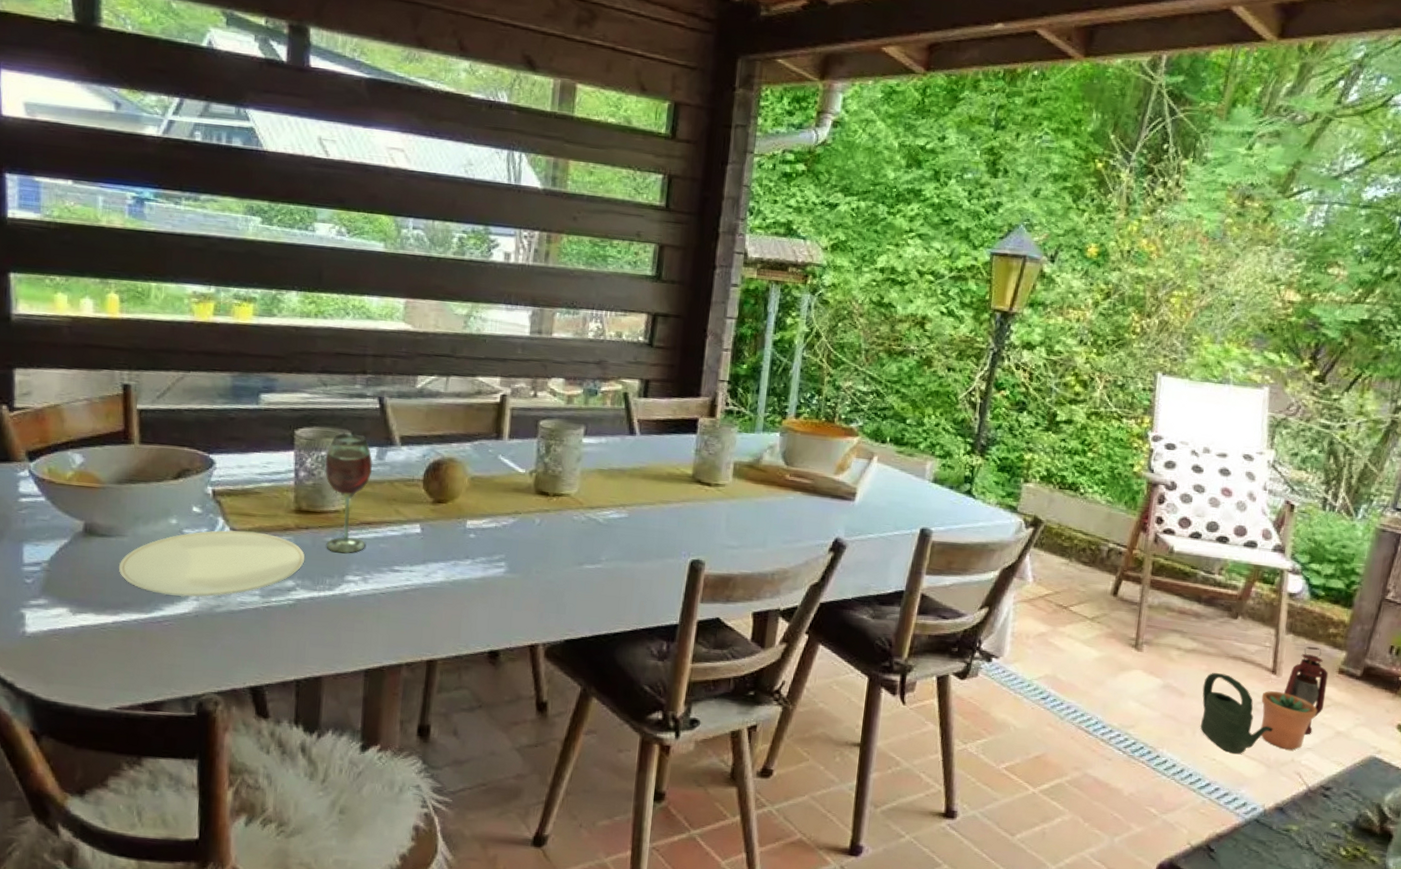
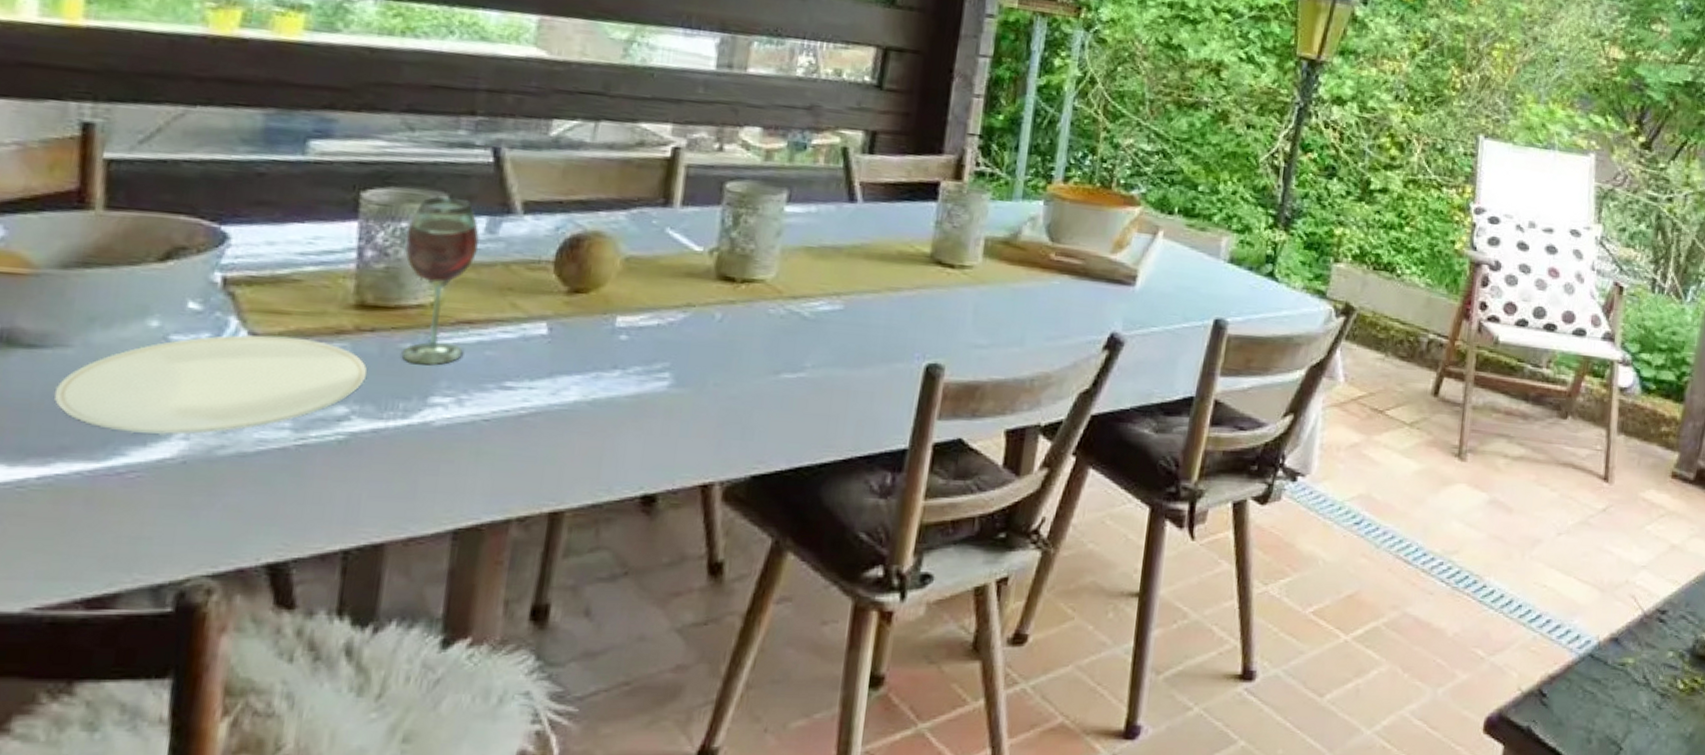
watering can: present [1200,672,1273,754] -> none [1529,482,1606,577]
planter: present [1260,691,1317,750] -> none [1593,502,1651,569]
lantern: present [1283,646,1329,734] -> none [1616,447,1662,550]

